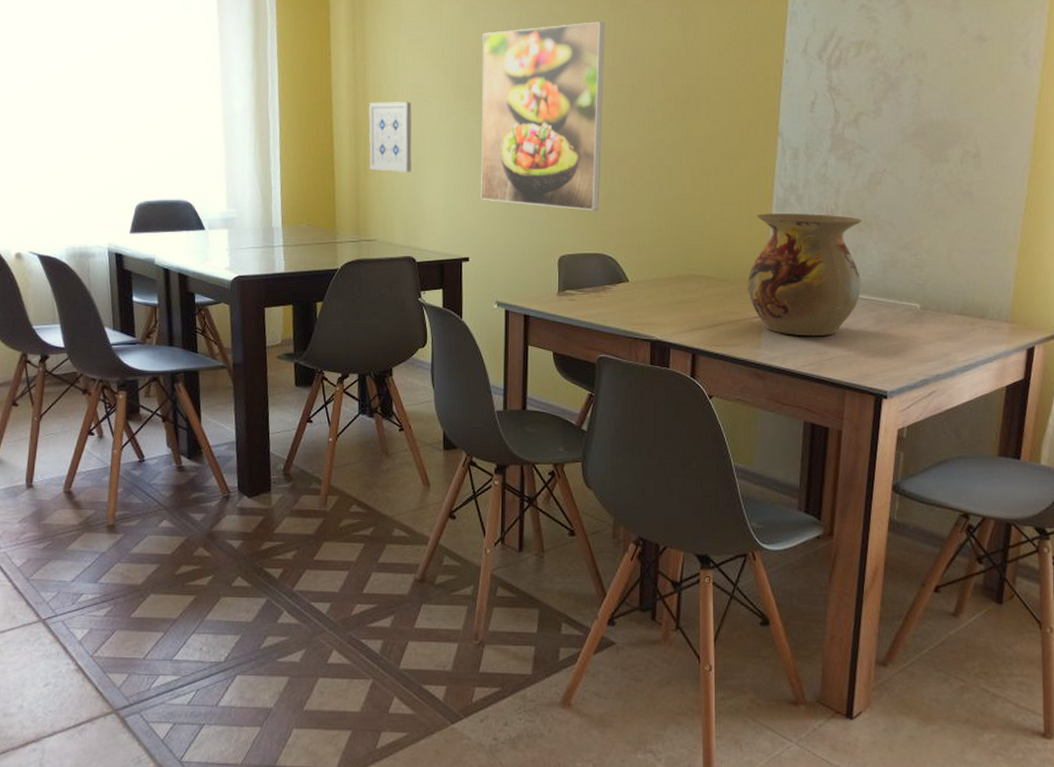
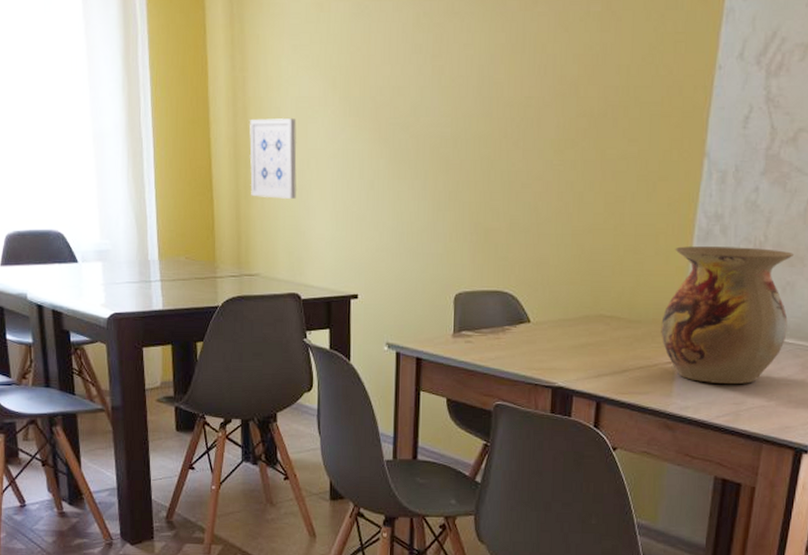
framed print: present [481,22,606,211] -> none [371,22,514,243]

